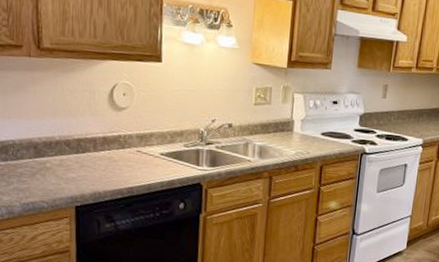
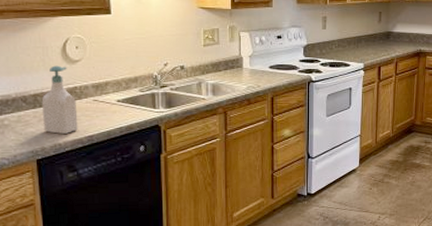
soap bottle: none [84,111,120,183] -> present [41,65,78,134]

